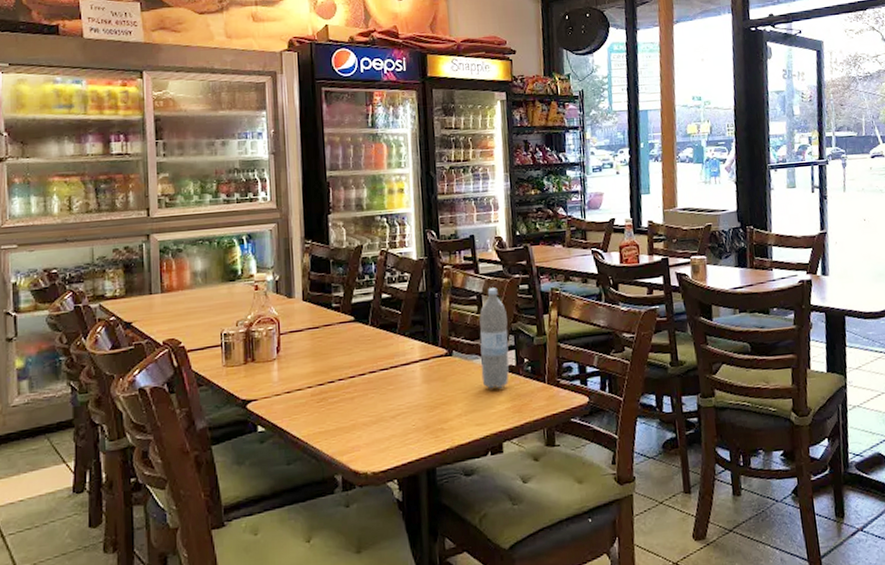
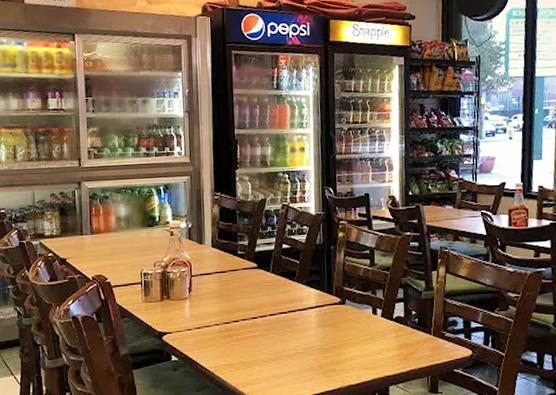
water bottle: present [479,288,509,389] -> none [371,243,398,337]

